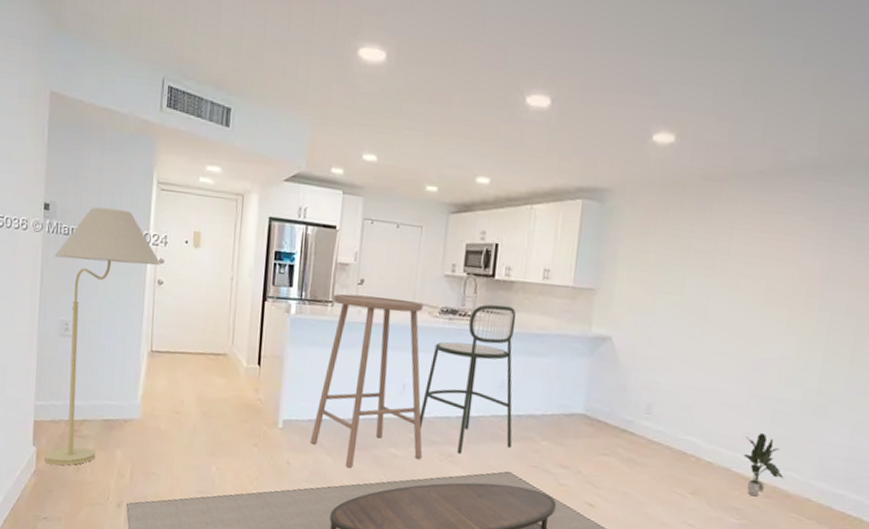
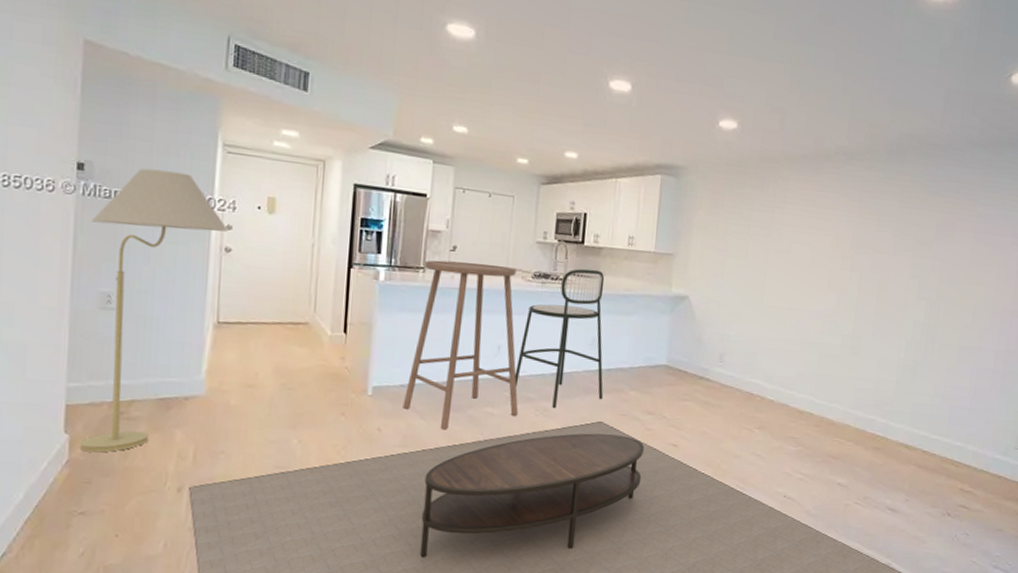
potted plant: present [743,433,785,497] -> none [798,373,830,427]

